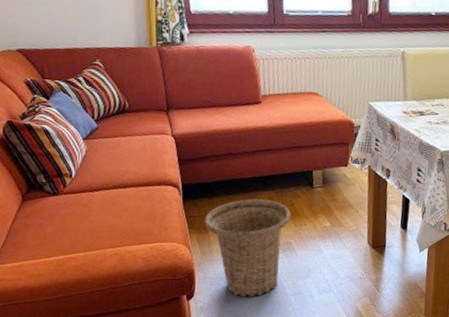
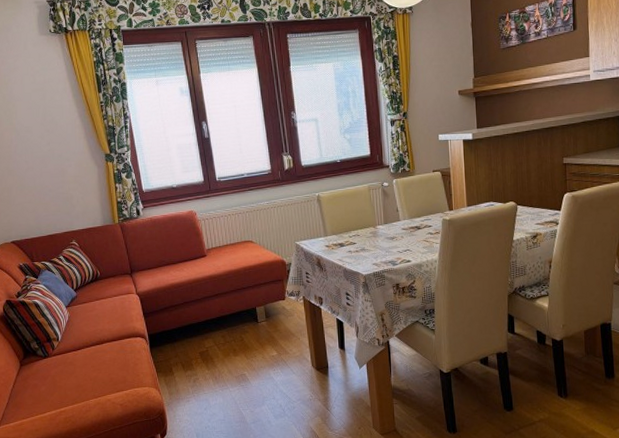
basket: present [204,199,292,297] -> none [169,338,243,430]

